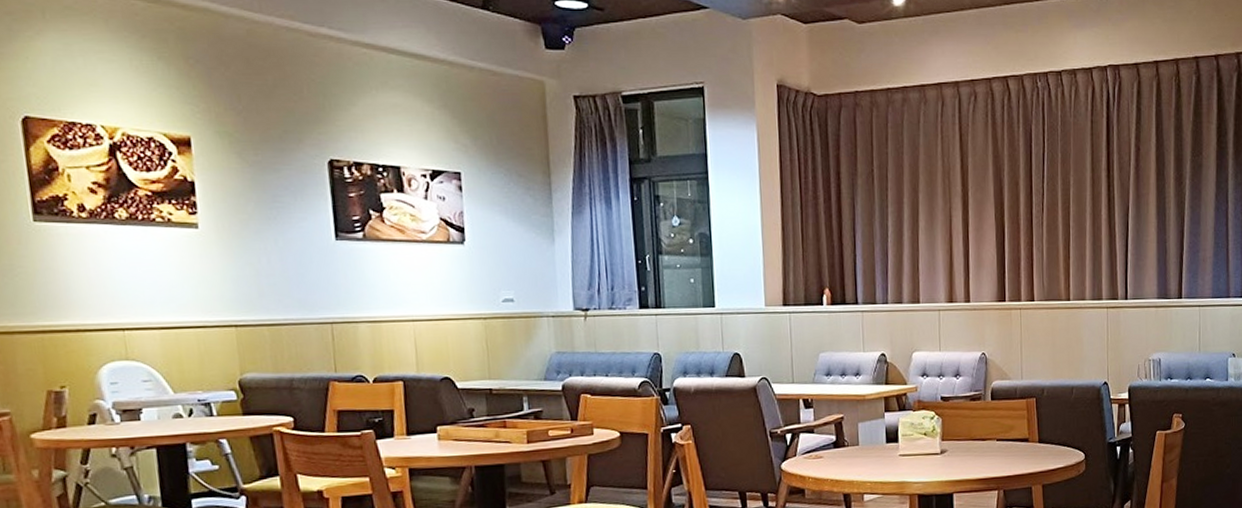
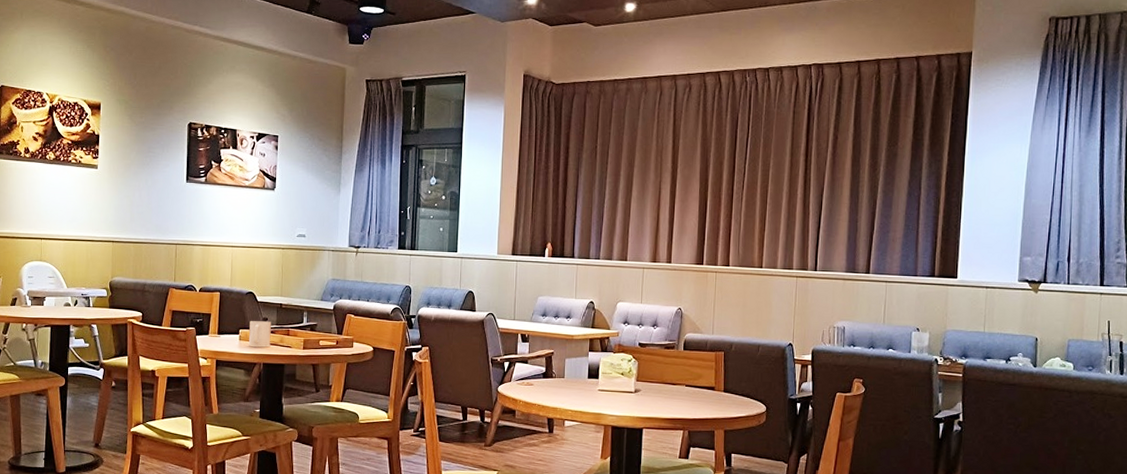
mug: none [450,413,483,447] -> present [248,321,271,348]

